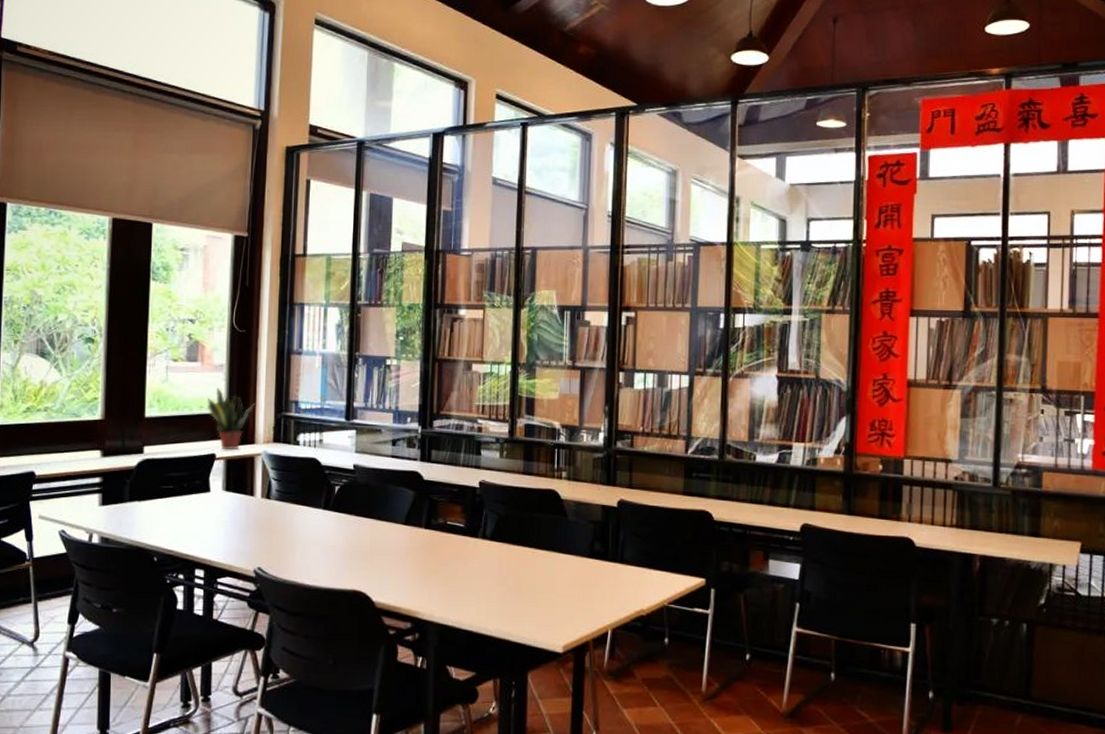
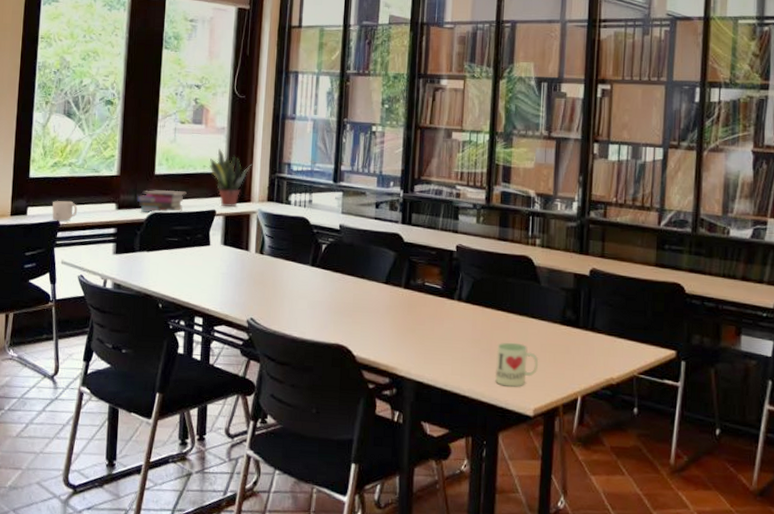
mug: none [25,449,56,472] -> present [51,200,78,222]
books: none [125,434,182,460] -> present [137,190,187,213]
mug: none [522,579,568,624] -> present [494,342,539,387]

